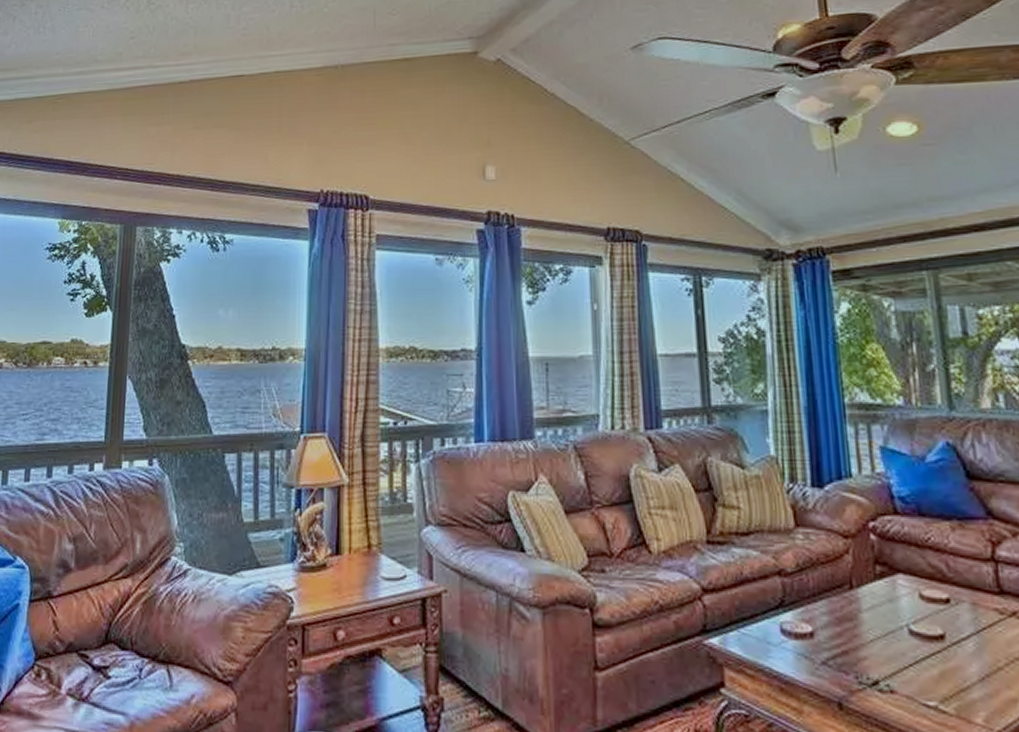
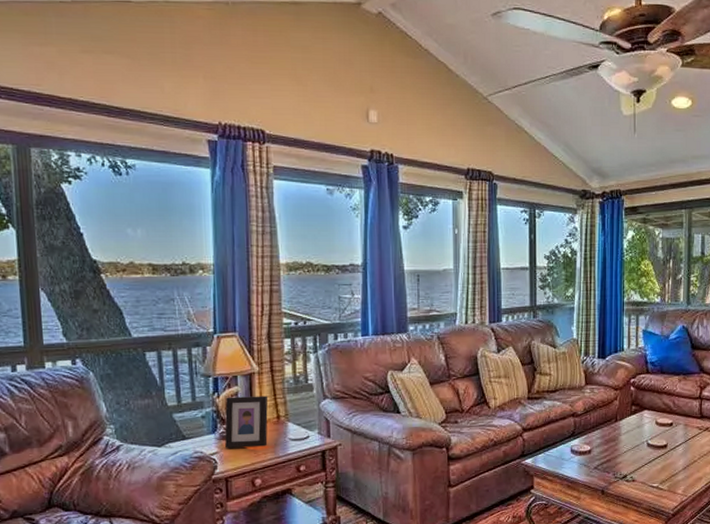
picture frame: none [305,515,359,586] -> present [225,396,268,448]

